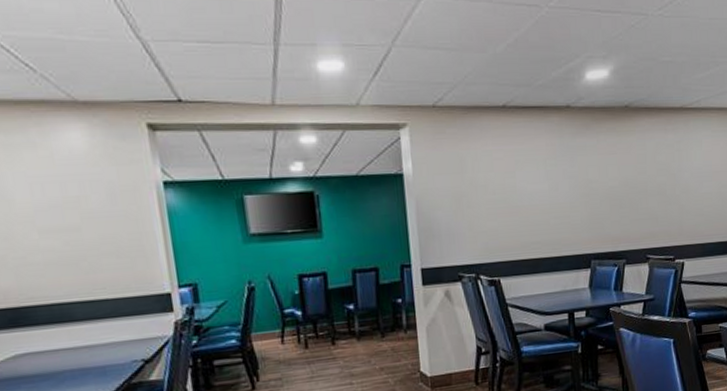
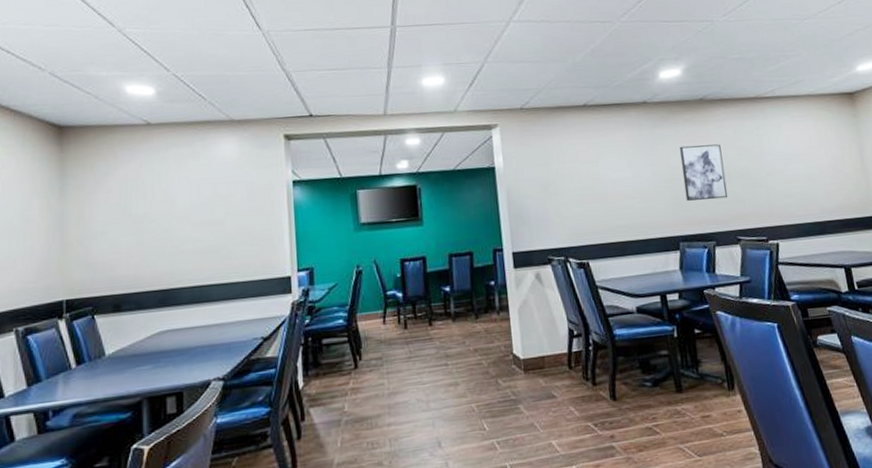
wall art: none [599,157,643,217] -> present [680,144,728,201]

